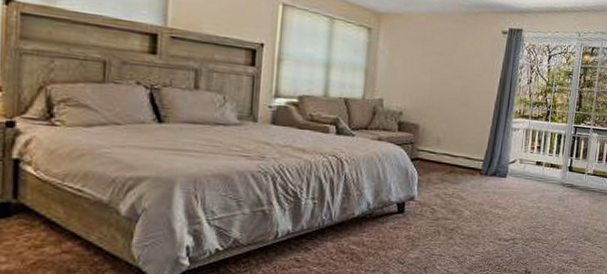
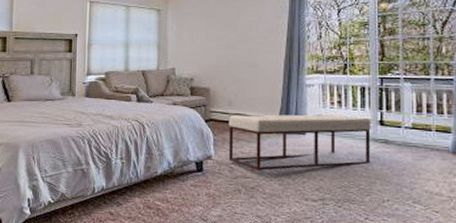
bench: none [431,154,562,212] -> present [228,114,371,171]

